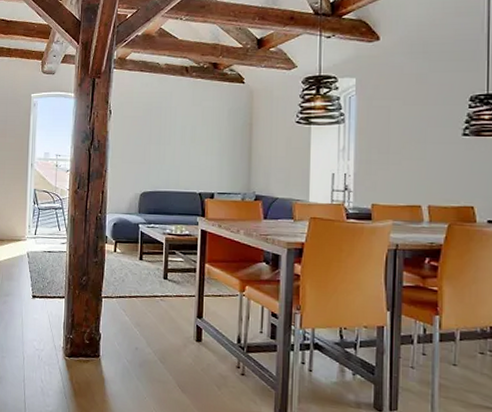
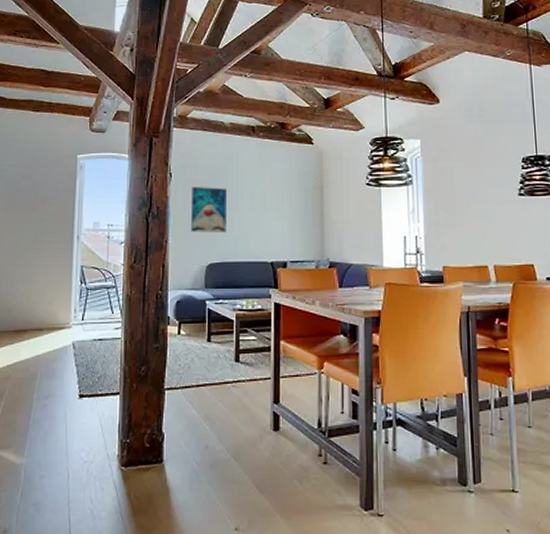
wall art: none [127,123,160,165] -> present [191,187,226,233]

